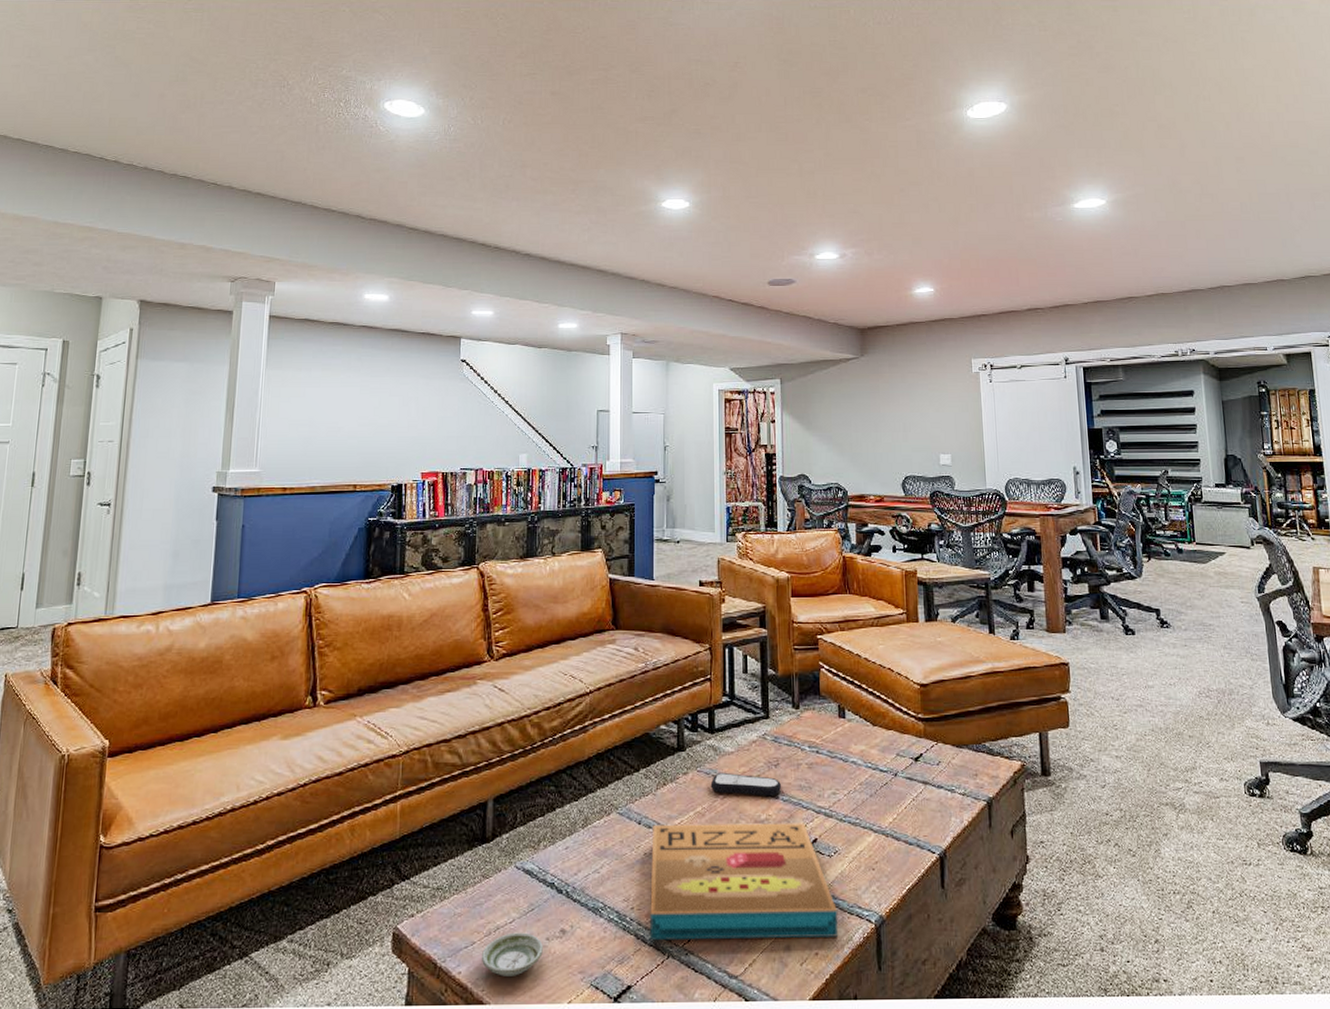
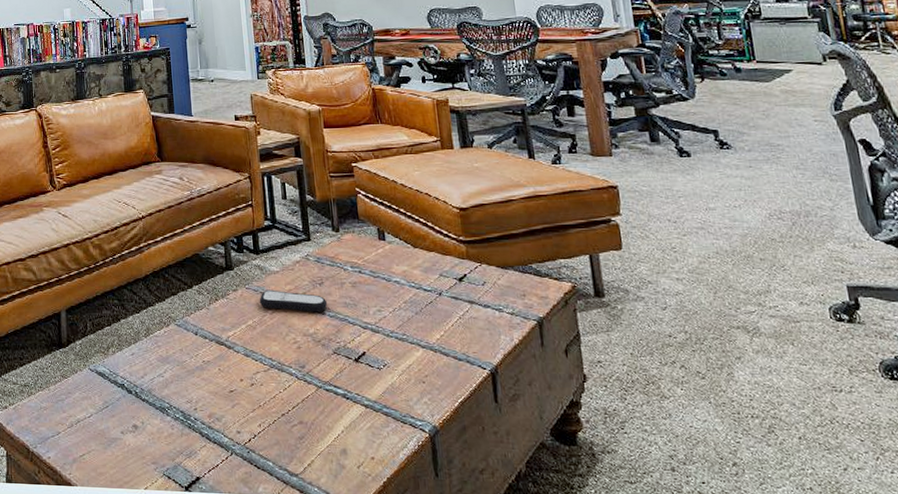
saucer: present [482,932,543,976] -> none [67,425,119,463]
pizza box: present [650,823,839,941] -> none [208,335,393,444]

